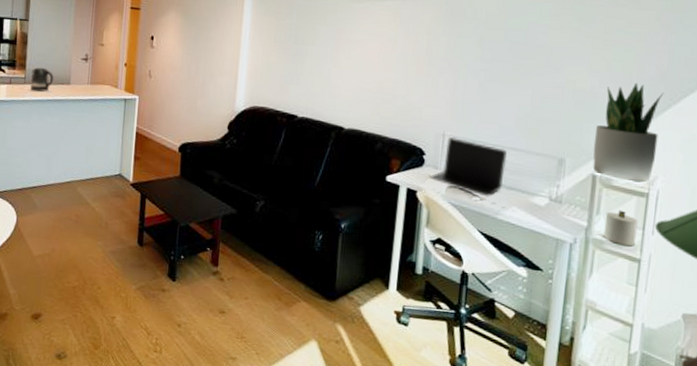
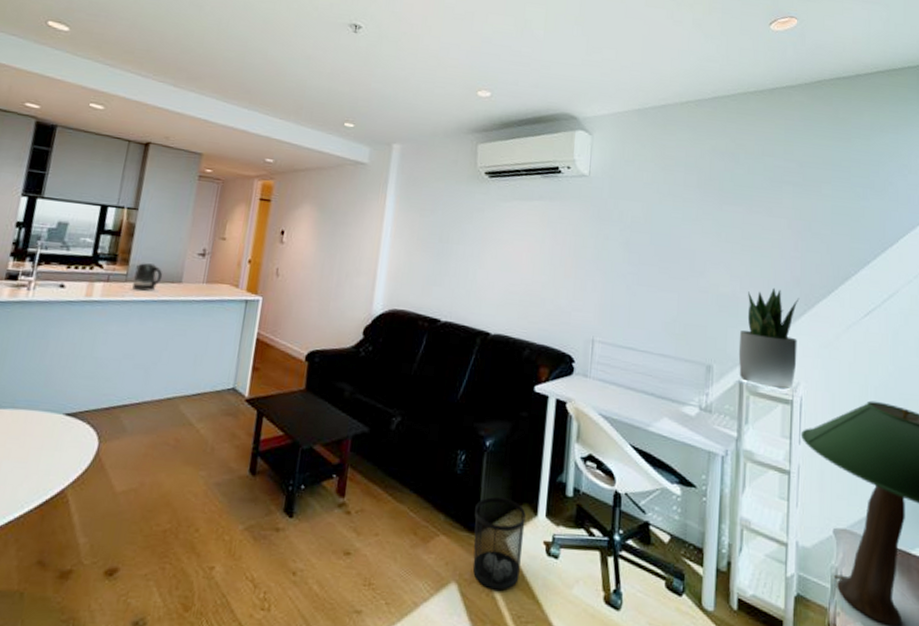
waste bin: none [330,271,378,349] -> present [473,497,526,590]
laptop computer: present [429,136,507,197] -> none [579,342,657,408]
candle: present [603,210,638,247] -> none [753,418,785,458]

